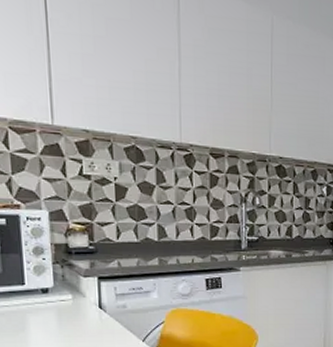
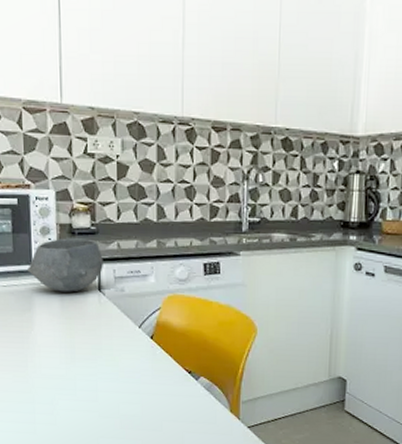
bowl: none [20,257,103,311] -> present [28,238,103,292]

